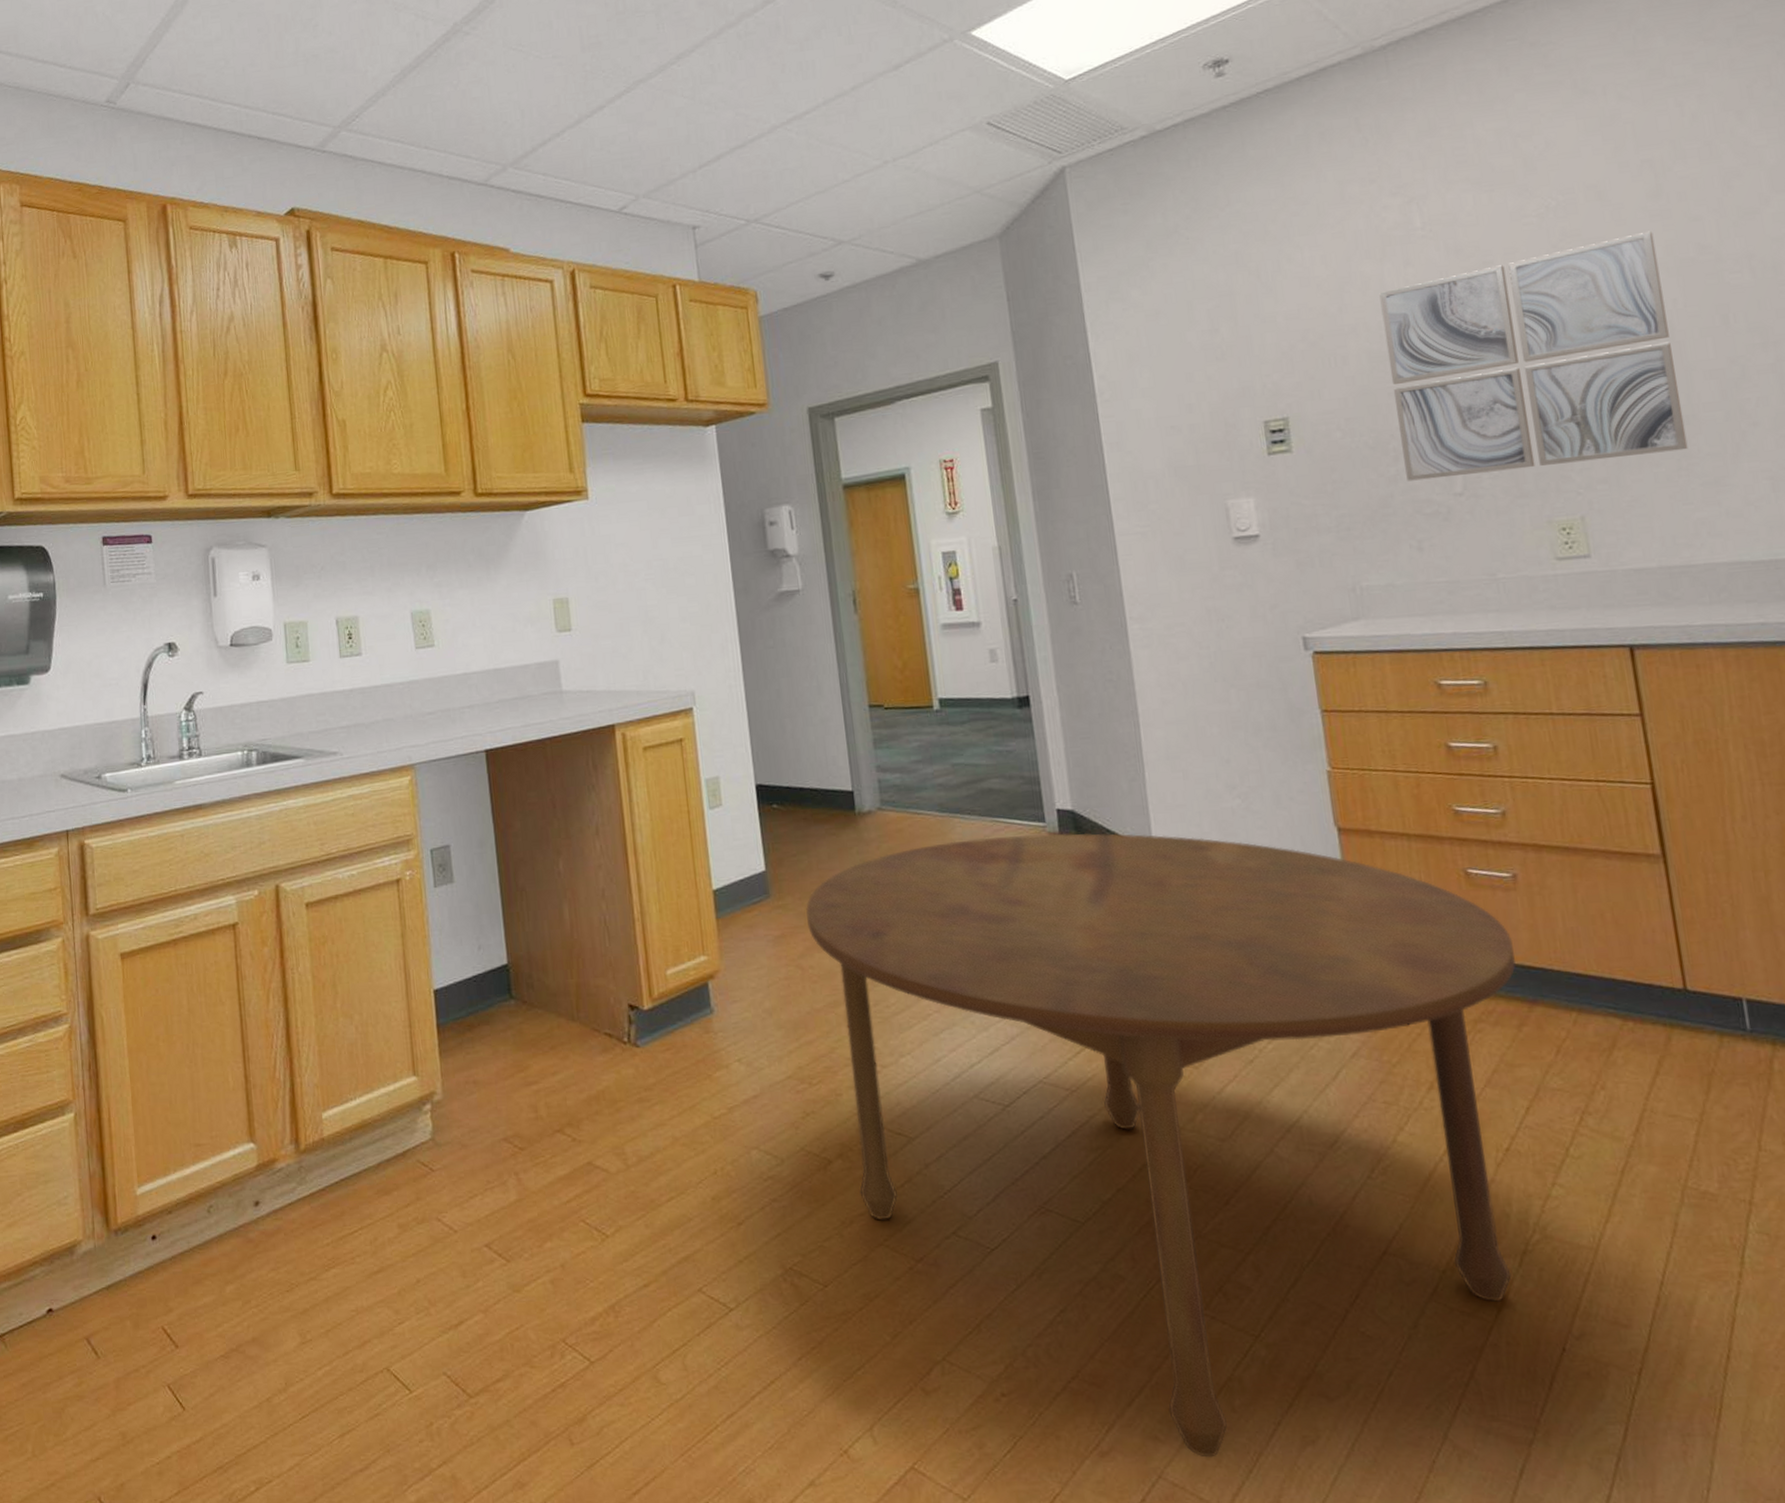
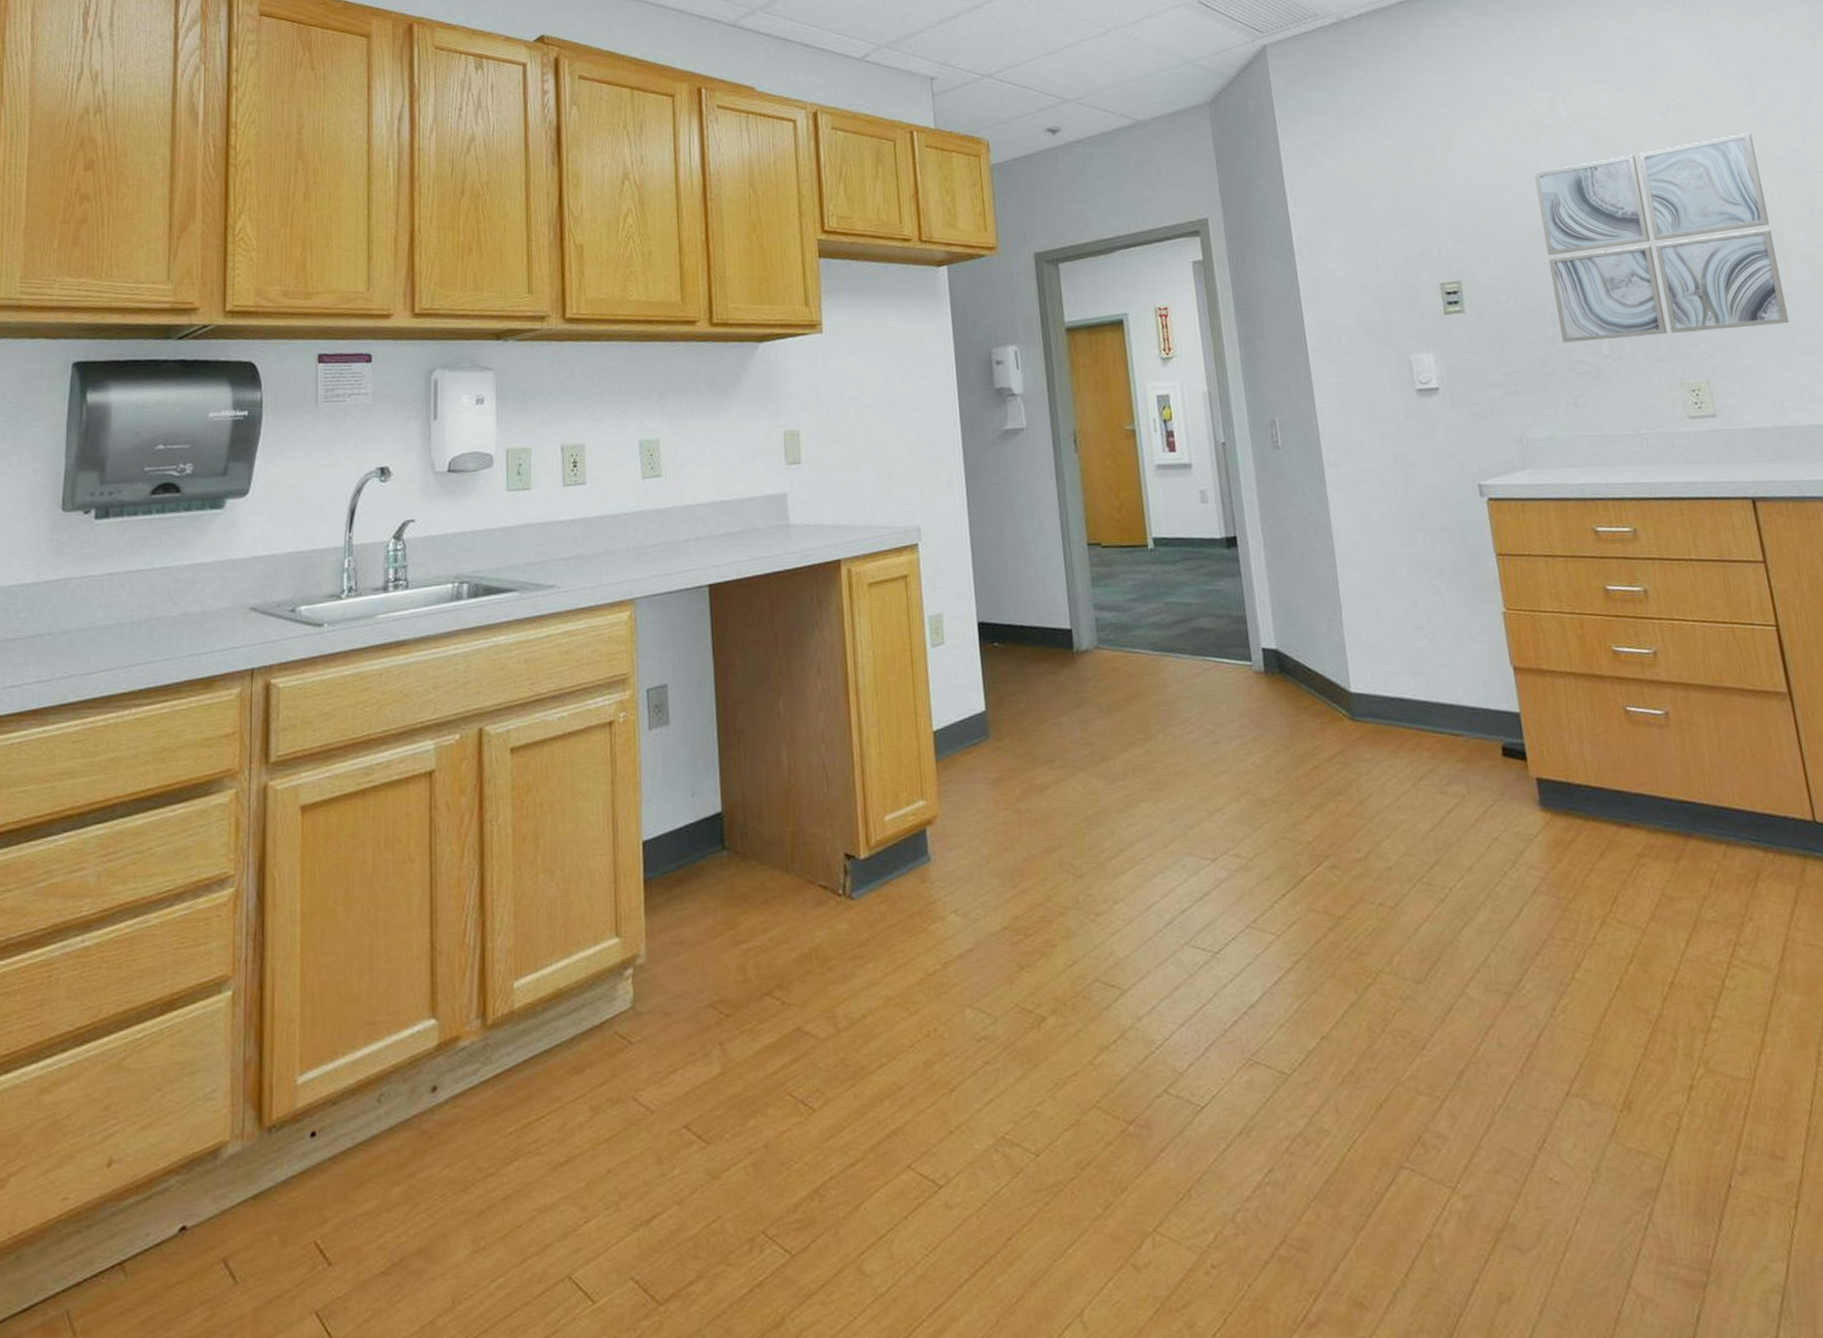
dining table: present [806,833,1516,1458] -> none [1024,672,1681,1323]

